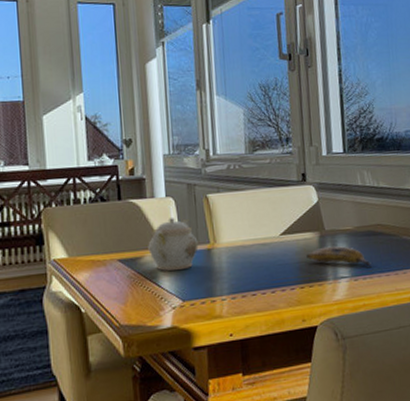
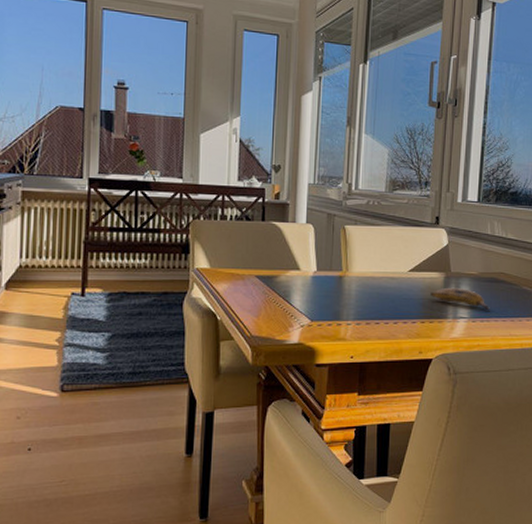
teapot: present [148,218,199,271] -> none [284,243,331,293]

